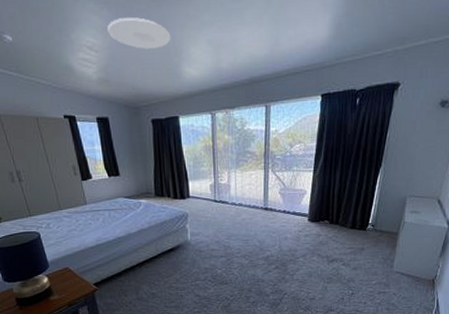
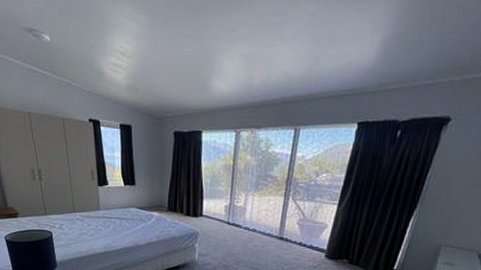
ceiling light: present [107,17,171,49] -> none [142,25,205,59]

